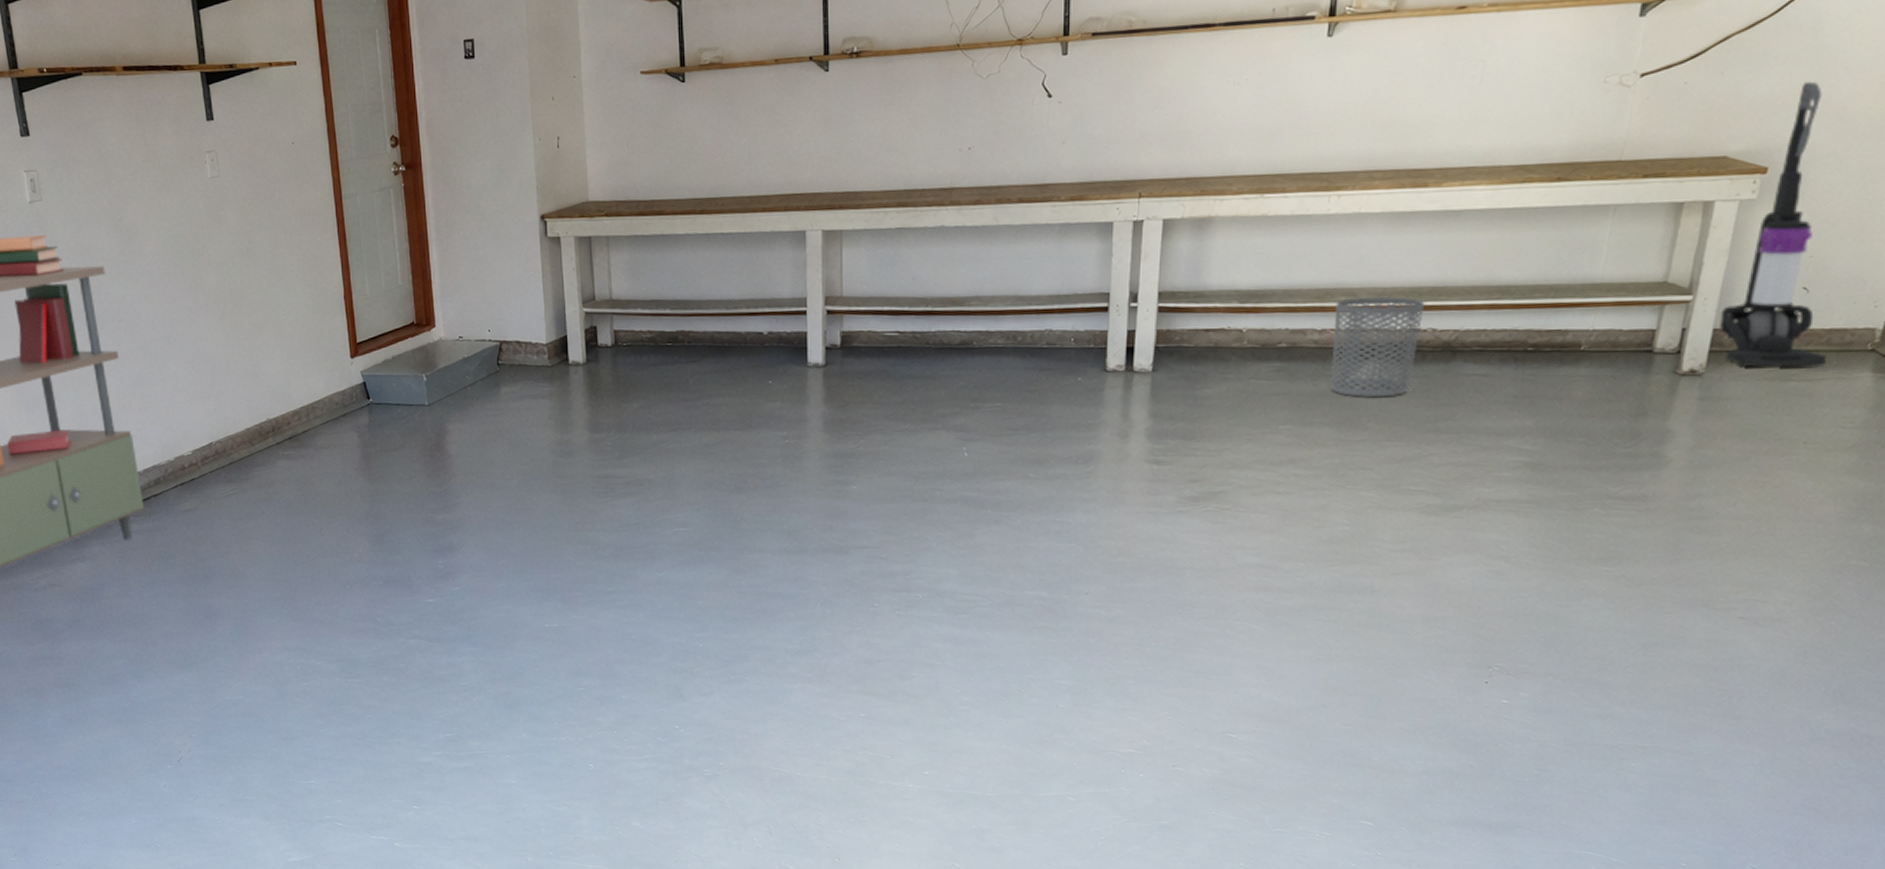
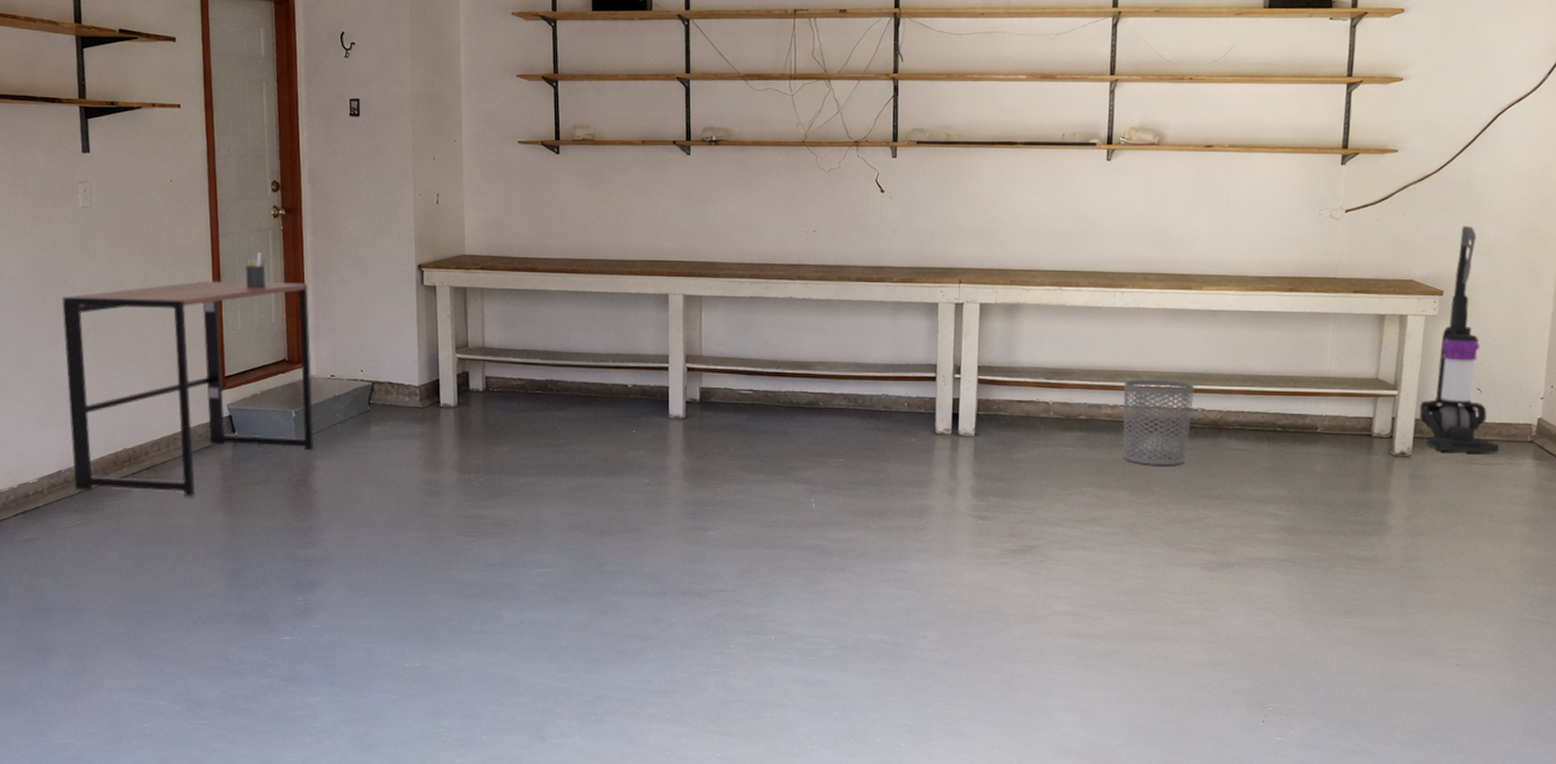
desk: none [200,242,446,464] -> present [62,280,314,496]
pen holder: none [368,213,391,251] -> present [244,252,266,289]

